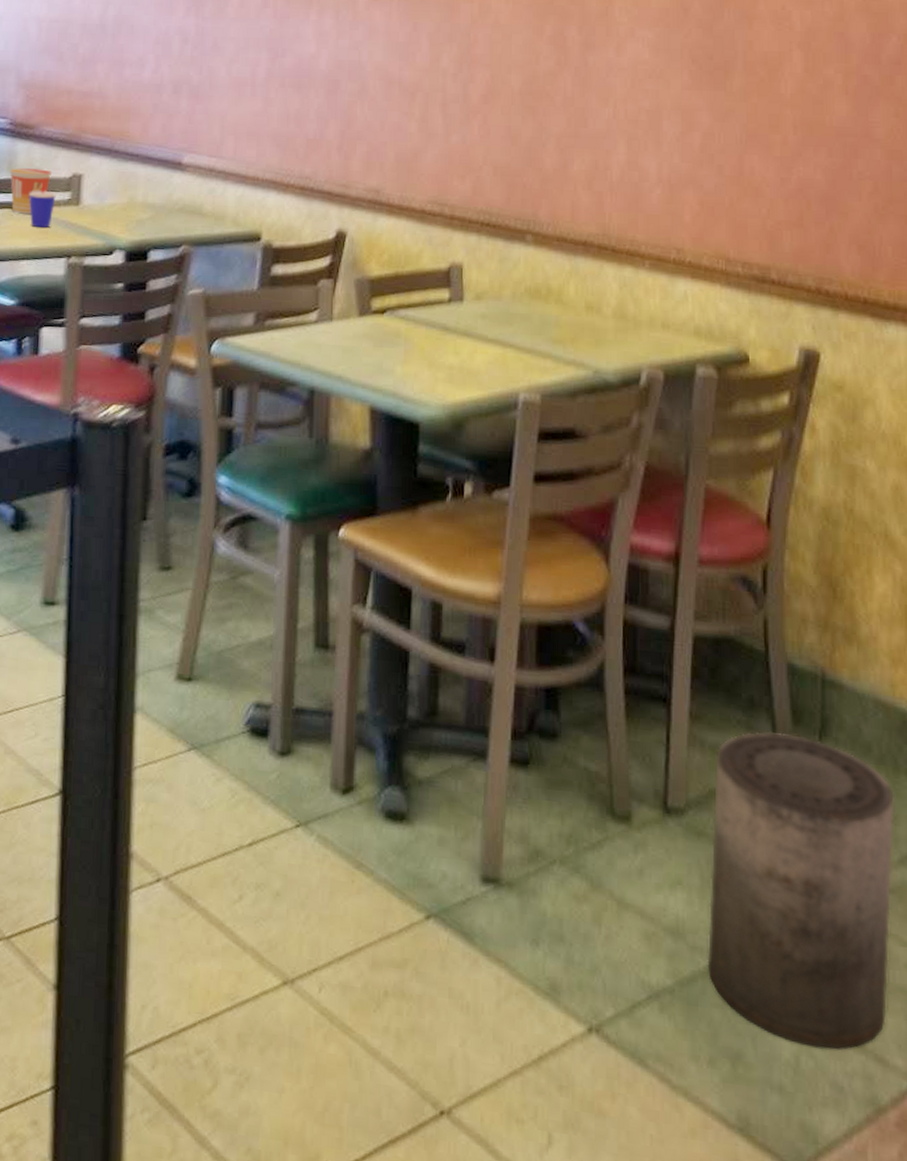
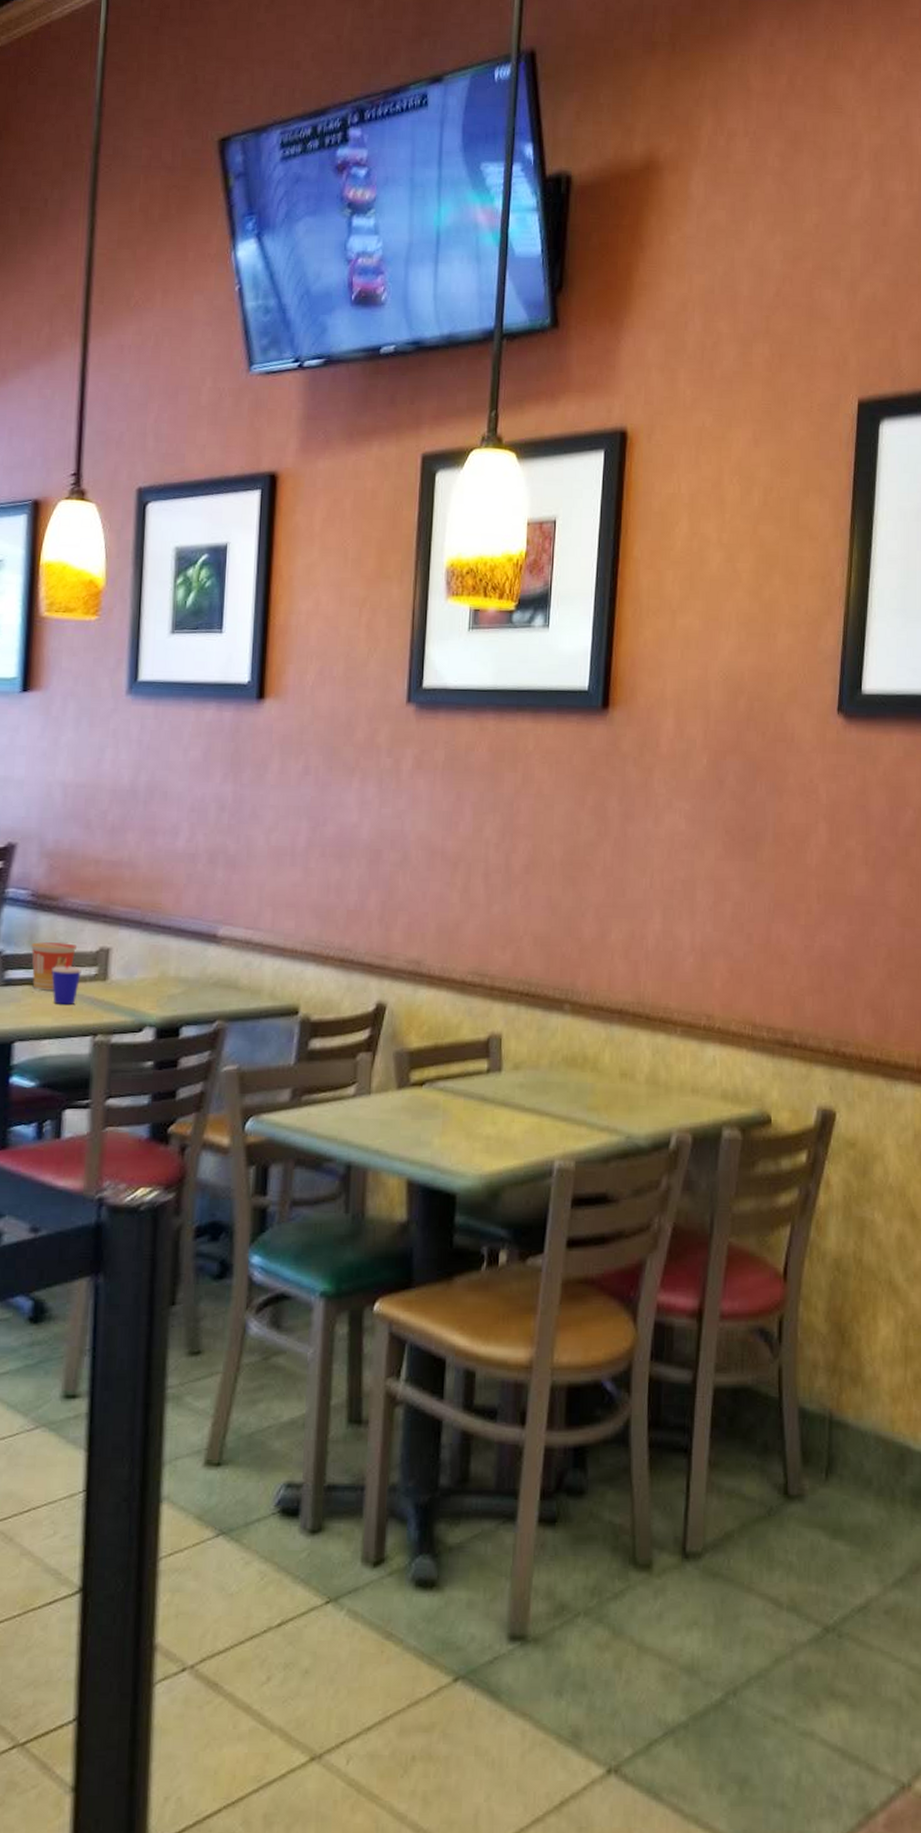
trash can: present [707,731,895,1051] -> none [719,1473,890,1764]

